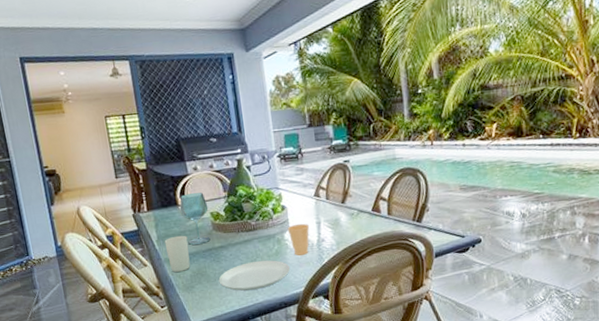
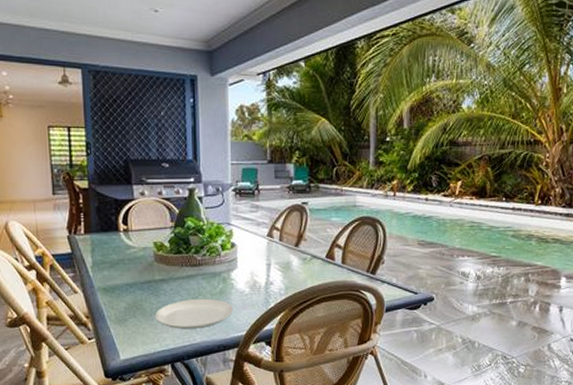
cup: present [164,235,191,273] -> none [99,263,126,303]
wine glass: present [179,192,211,246] -> none [120,219,152,276]
cup: present [287,223,310,256] -> none [235,263,259,297]

